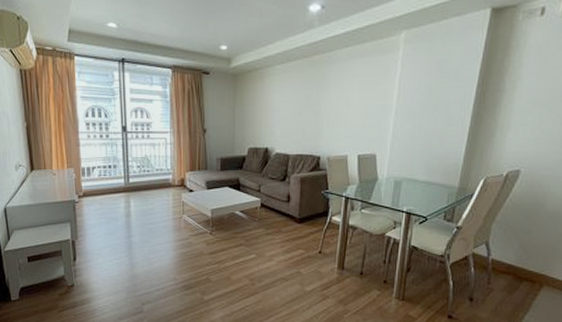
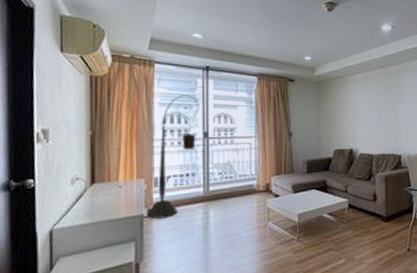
floor lamp: none [77,88,117,204] -> present [145,95,199,219]

